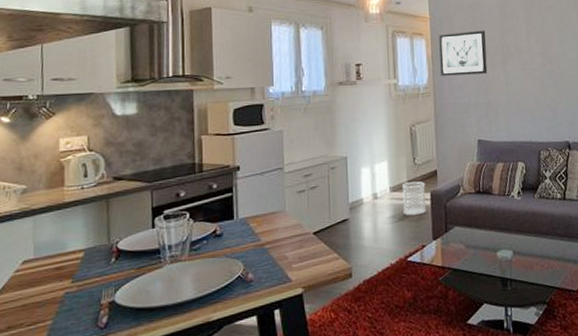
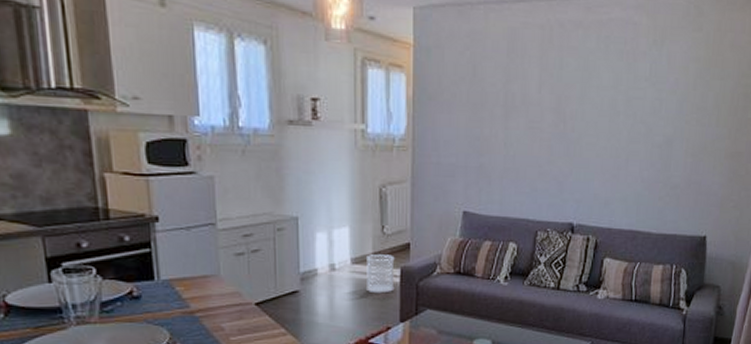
wall art: present [439,30,488,76] -> none [422,69,486,129]

